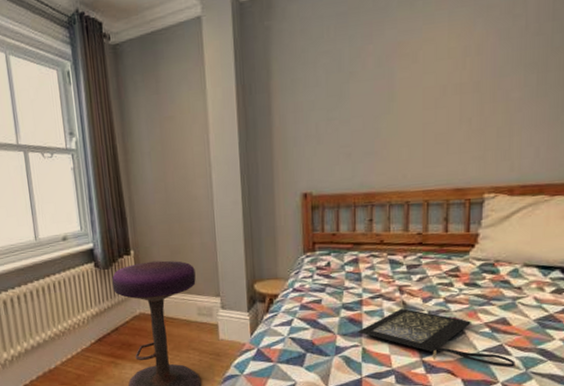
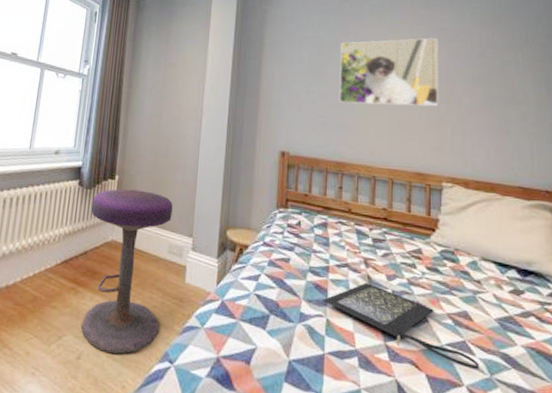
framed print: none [363,21,485,126] -> present [338,38,439,107]

